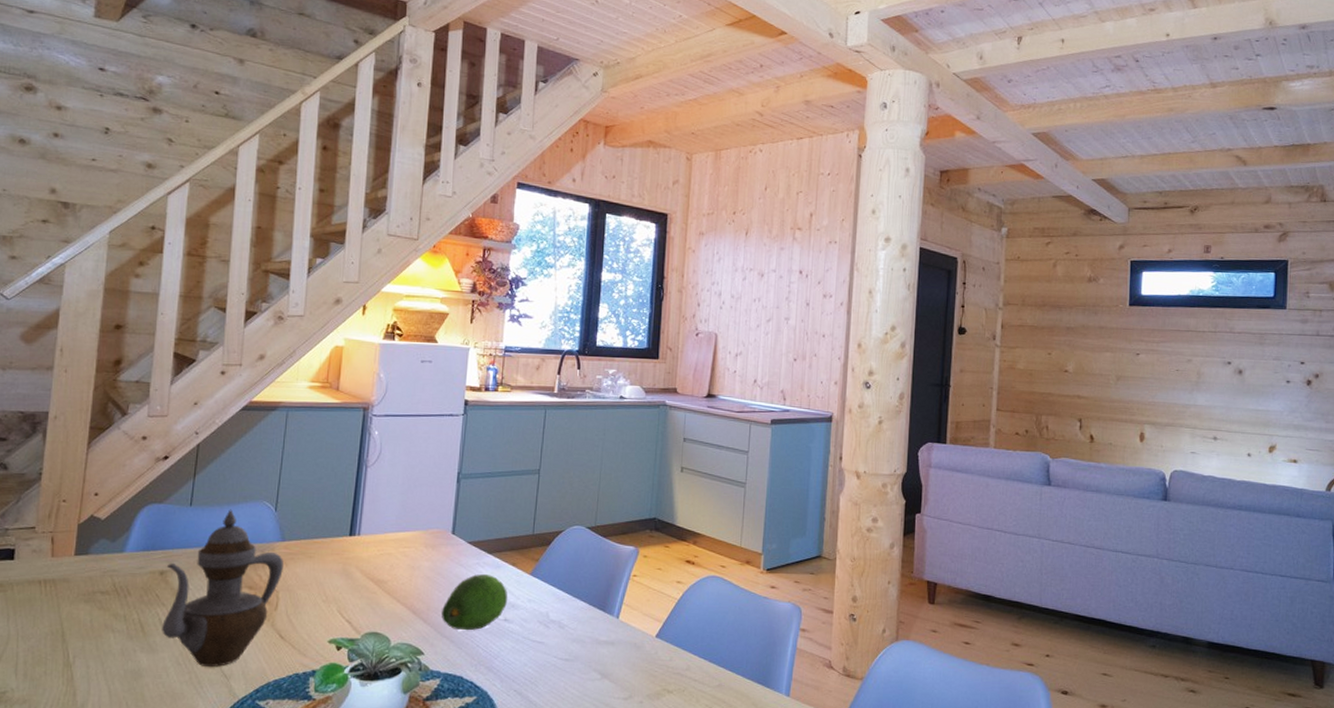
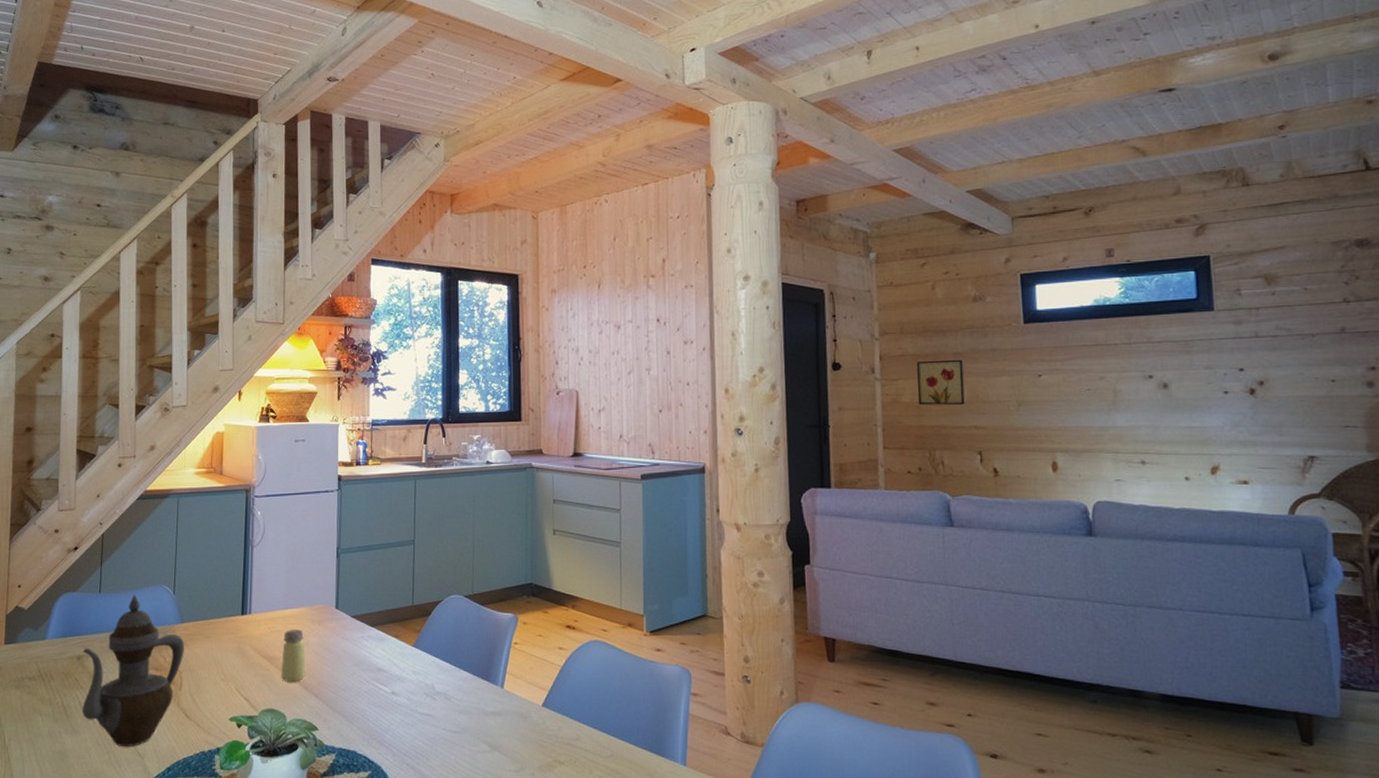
saltshaker: none [388,553,416,606] -> present [281,630,306,682]
fruit: present [442,574,508,631] -> none [332,648,394,705]
wall art: none [1031,332,1073,376] -> present [917,359,965,406]

